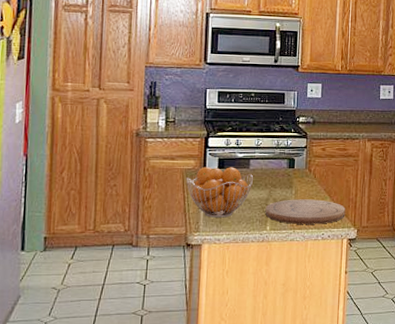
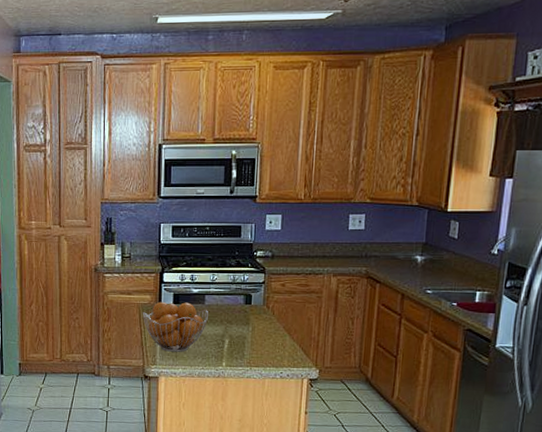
cutting board: present [265,199,346,224] -> none [221,336,307,363]

